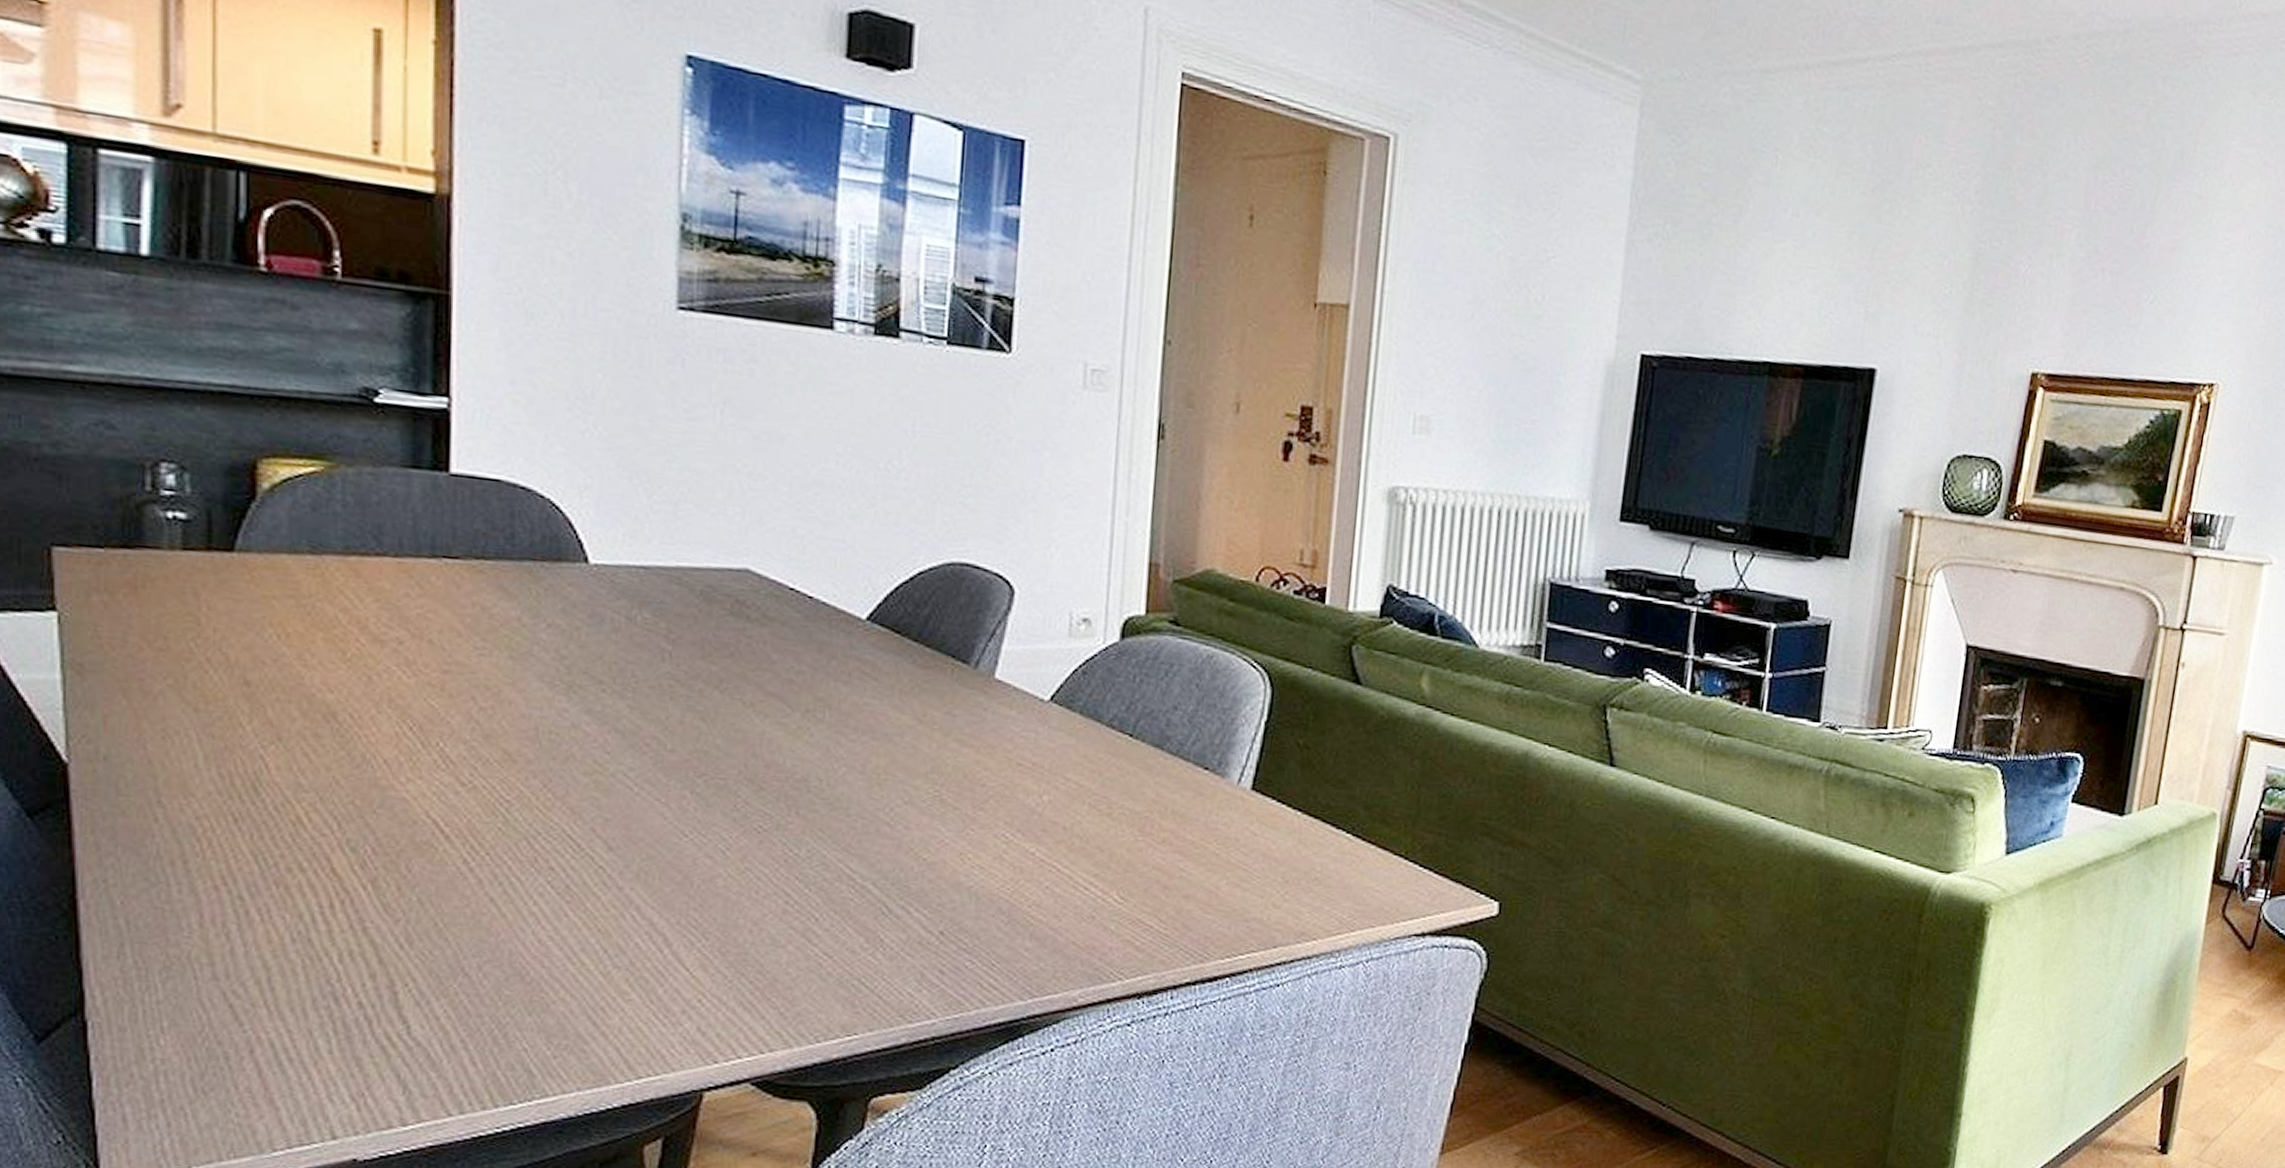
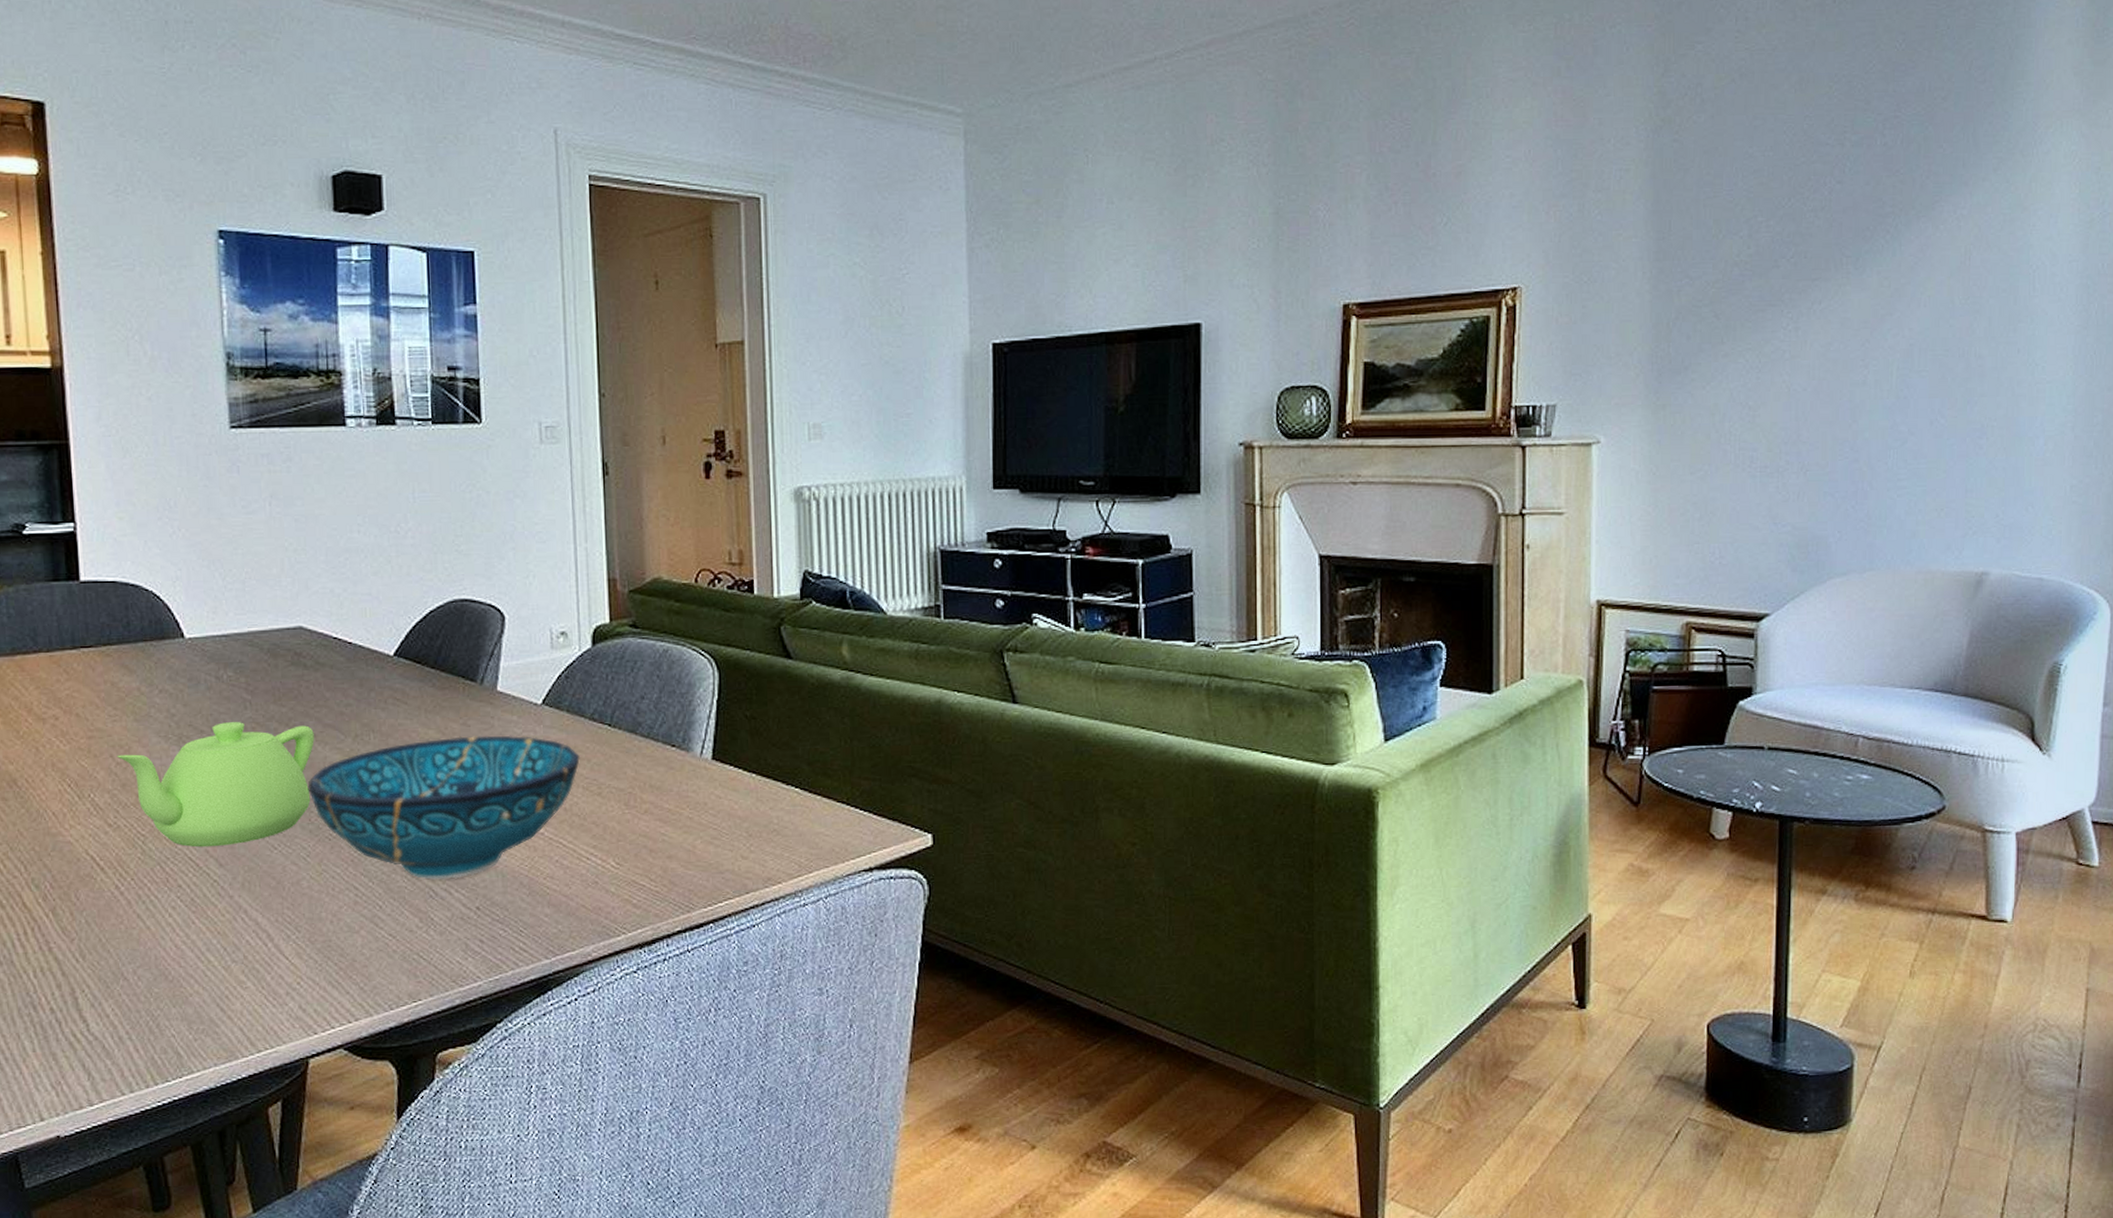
teapot: none [481,674,752,826] -> present [117,722,314,848]
decorative bowl: none [736,726,1091,896] -> present [307,735,581,880]

